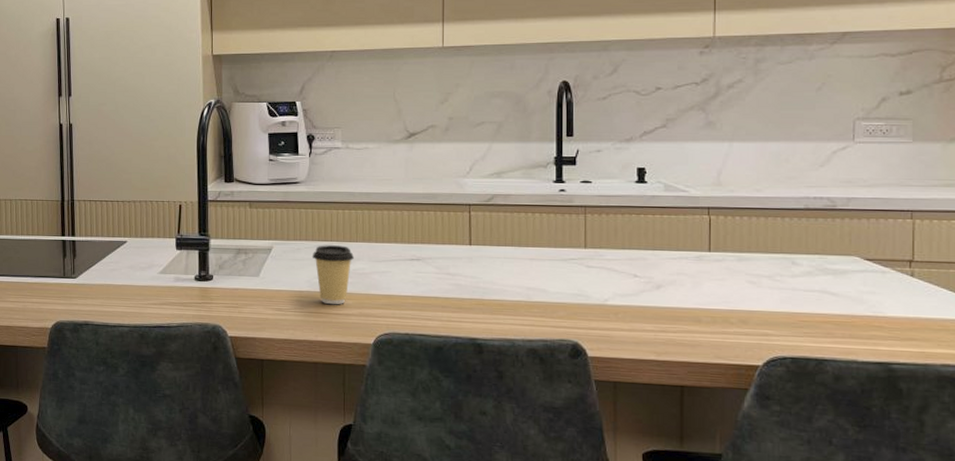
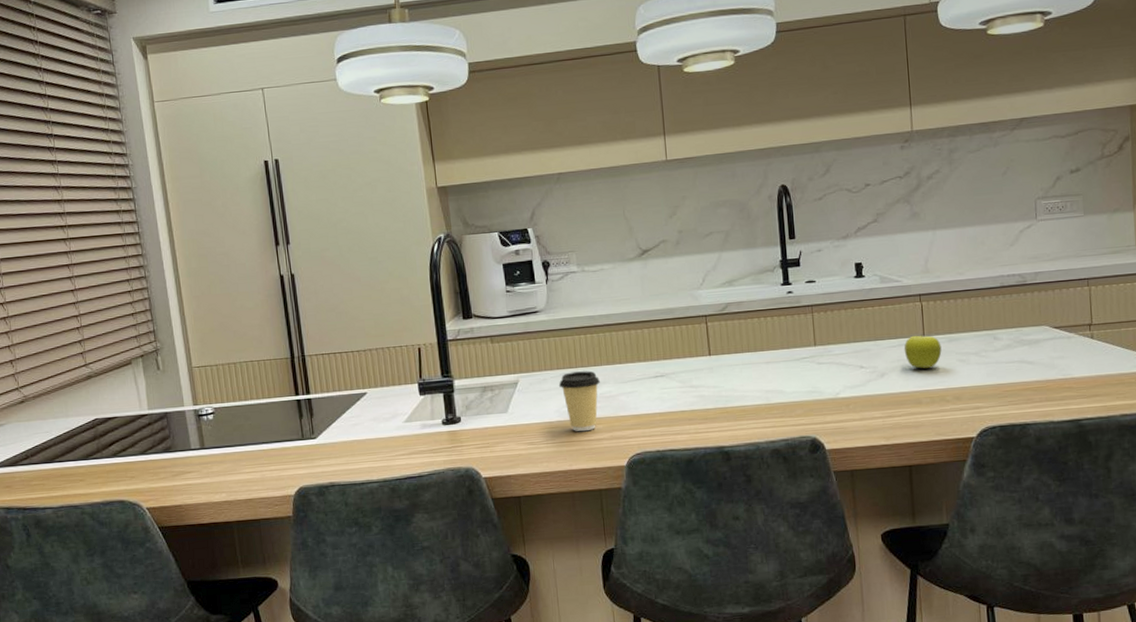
fruit: none [685,249,729,286] -> present [904,335,942,369]

